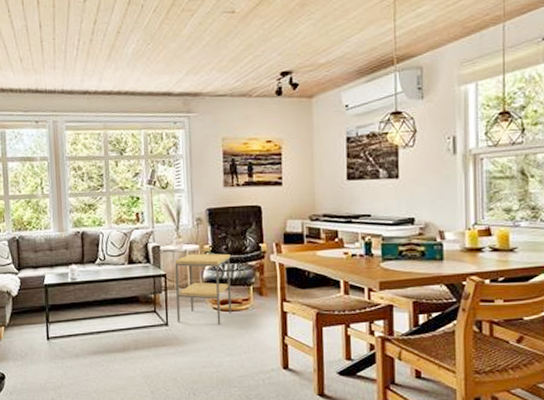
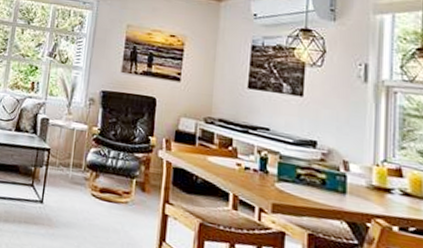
side table: present [174,253,232,325] -> none [52,132,118,214]

